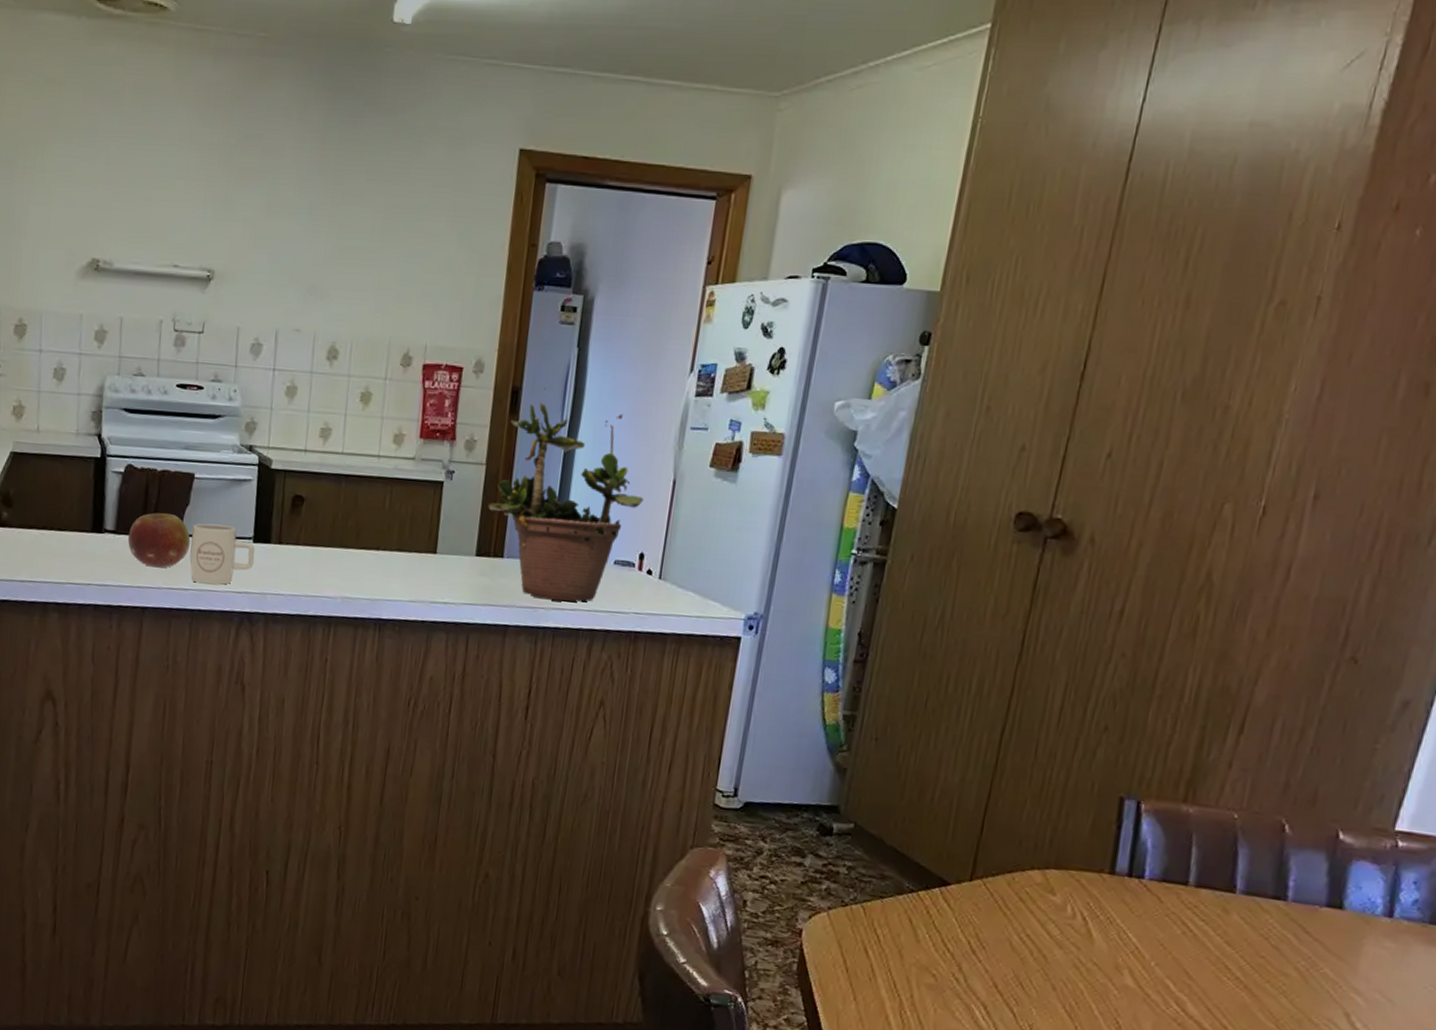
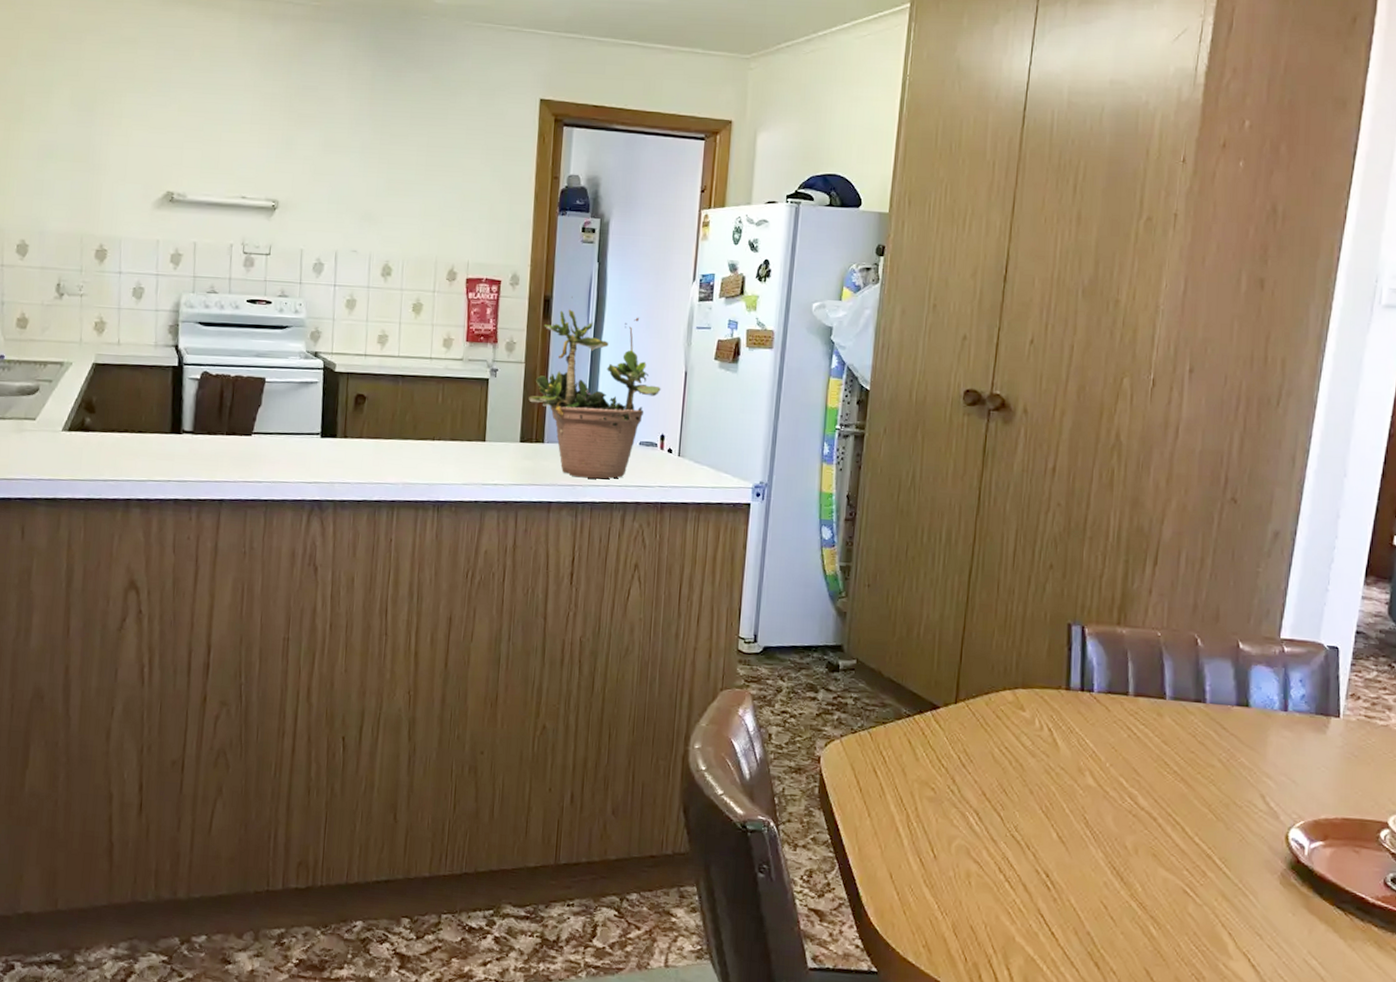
fruit: present [127,513,191,568] -> none [204,414,263,464]
mug: present [189,523,255,586] -> none [263,422,323,477]

